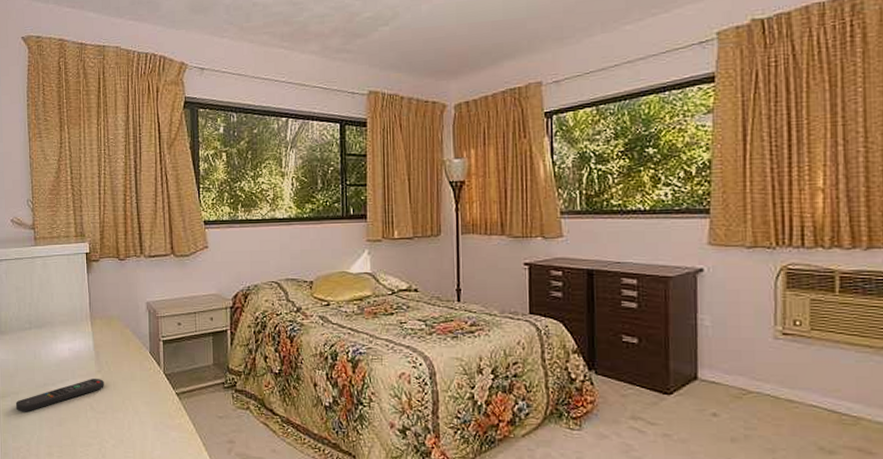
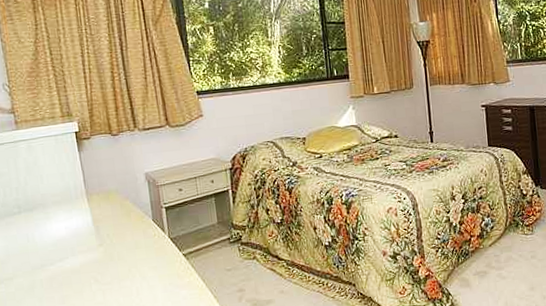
remote control: present [16,378,104,412] -> none [11,251,108,297]

